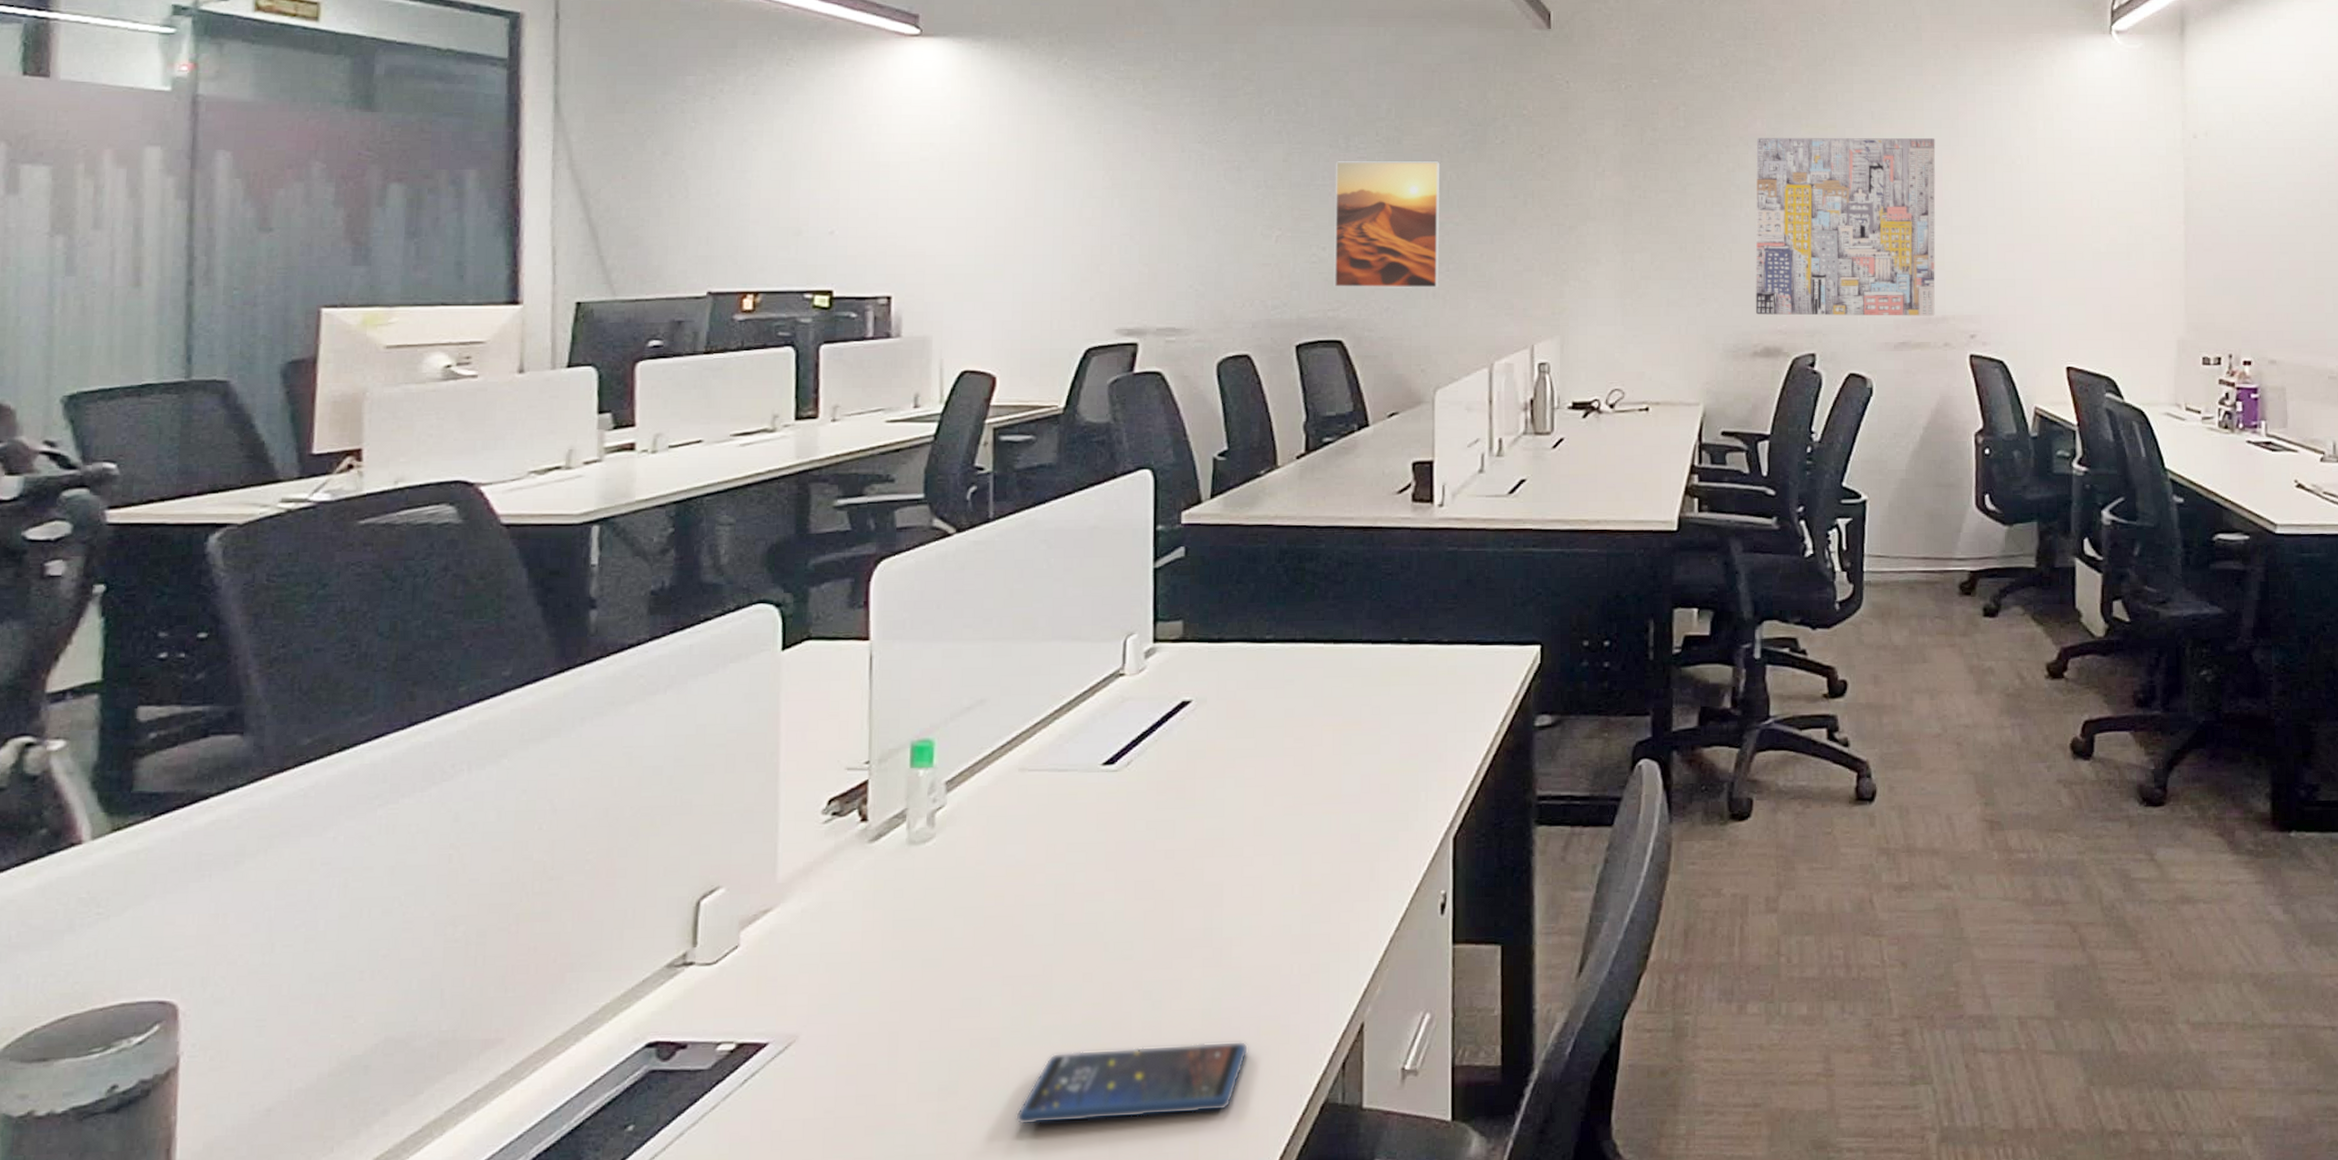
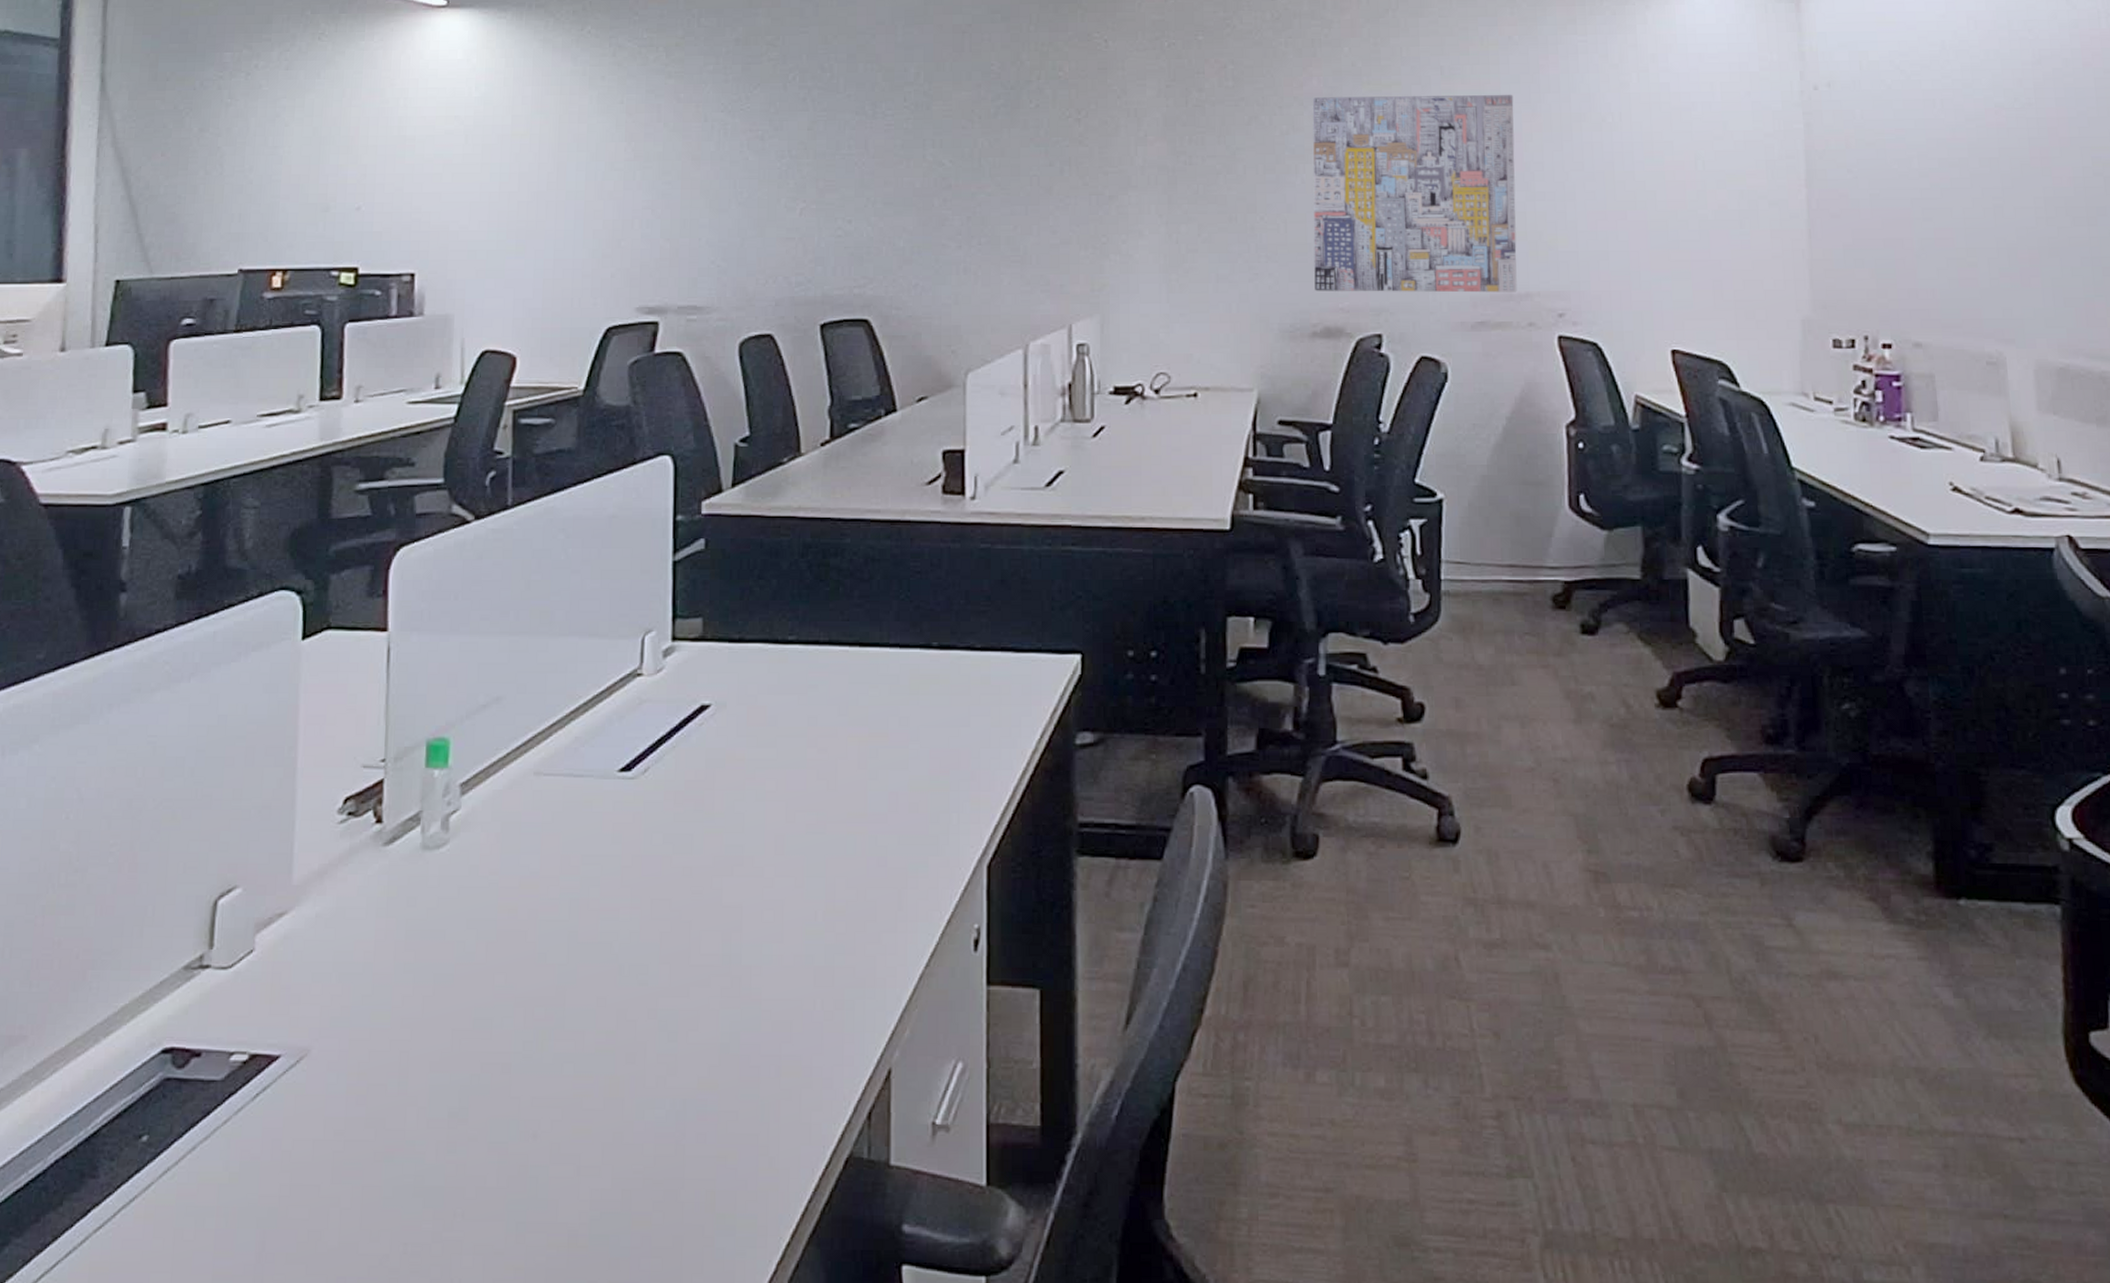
smartphone: present [1016,1040,1249,1126] -> none [526,1081,769,1162]
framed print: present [1334,161,1440,288] -> none [860,128,971,263]

